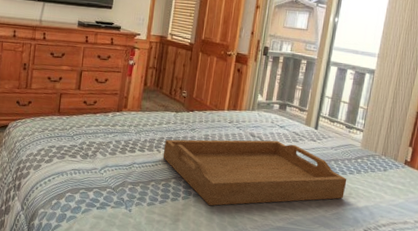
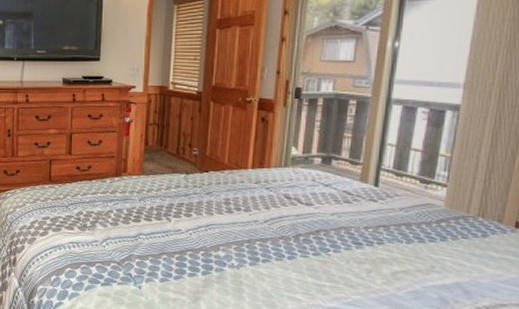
serving tray: present [163,139,347,206] -> none [174,202,427,283]

